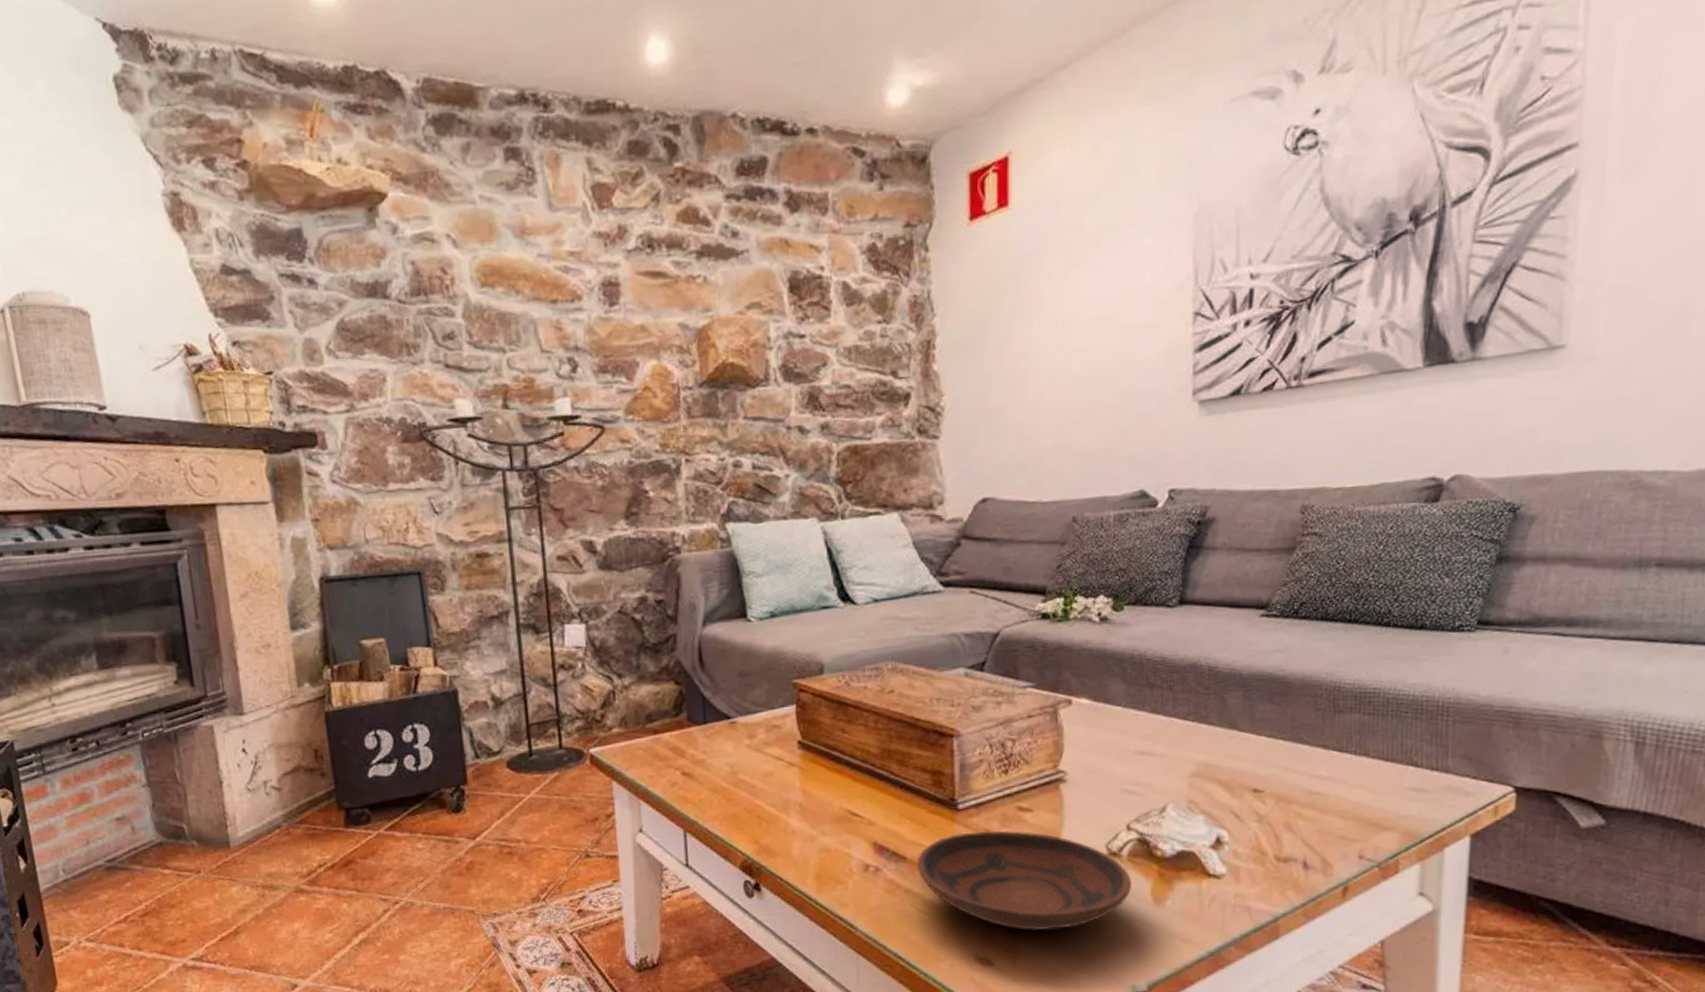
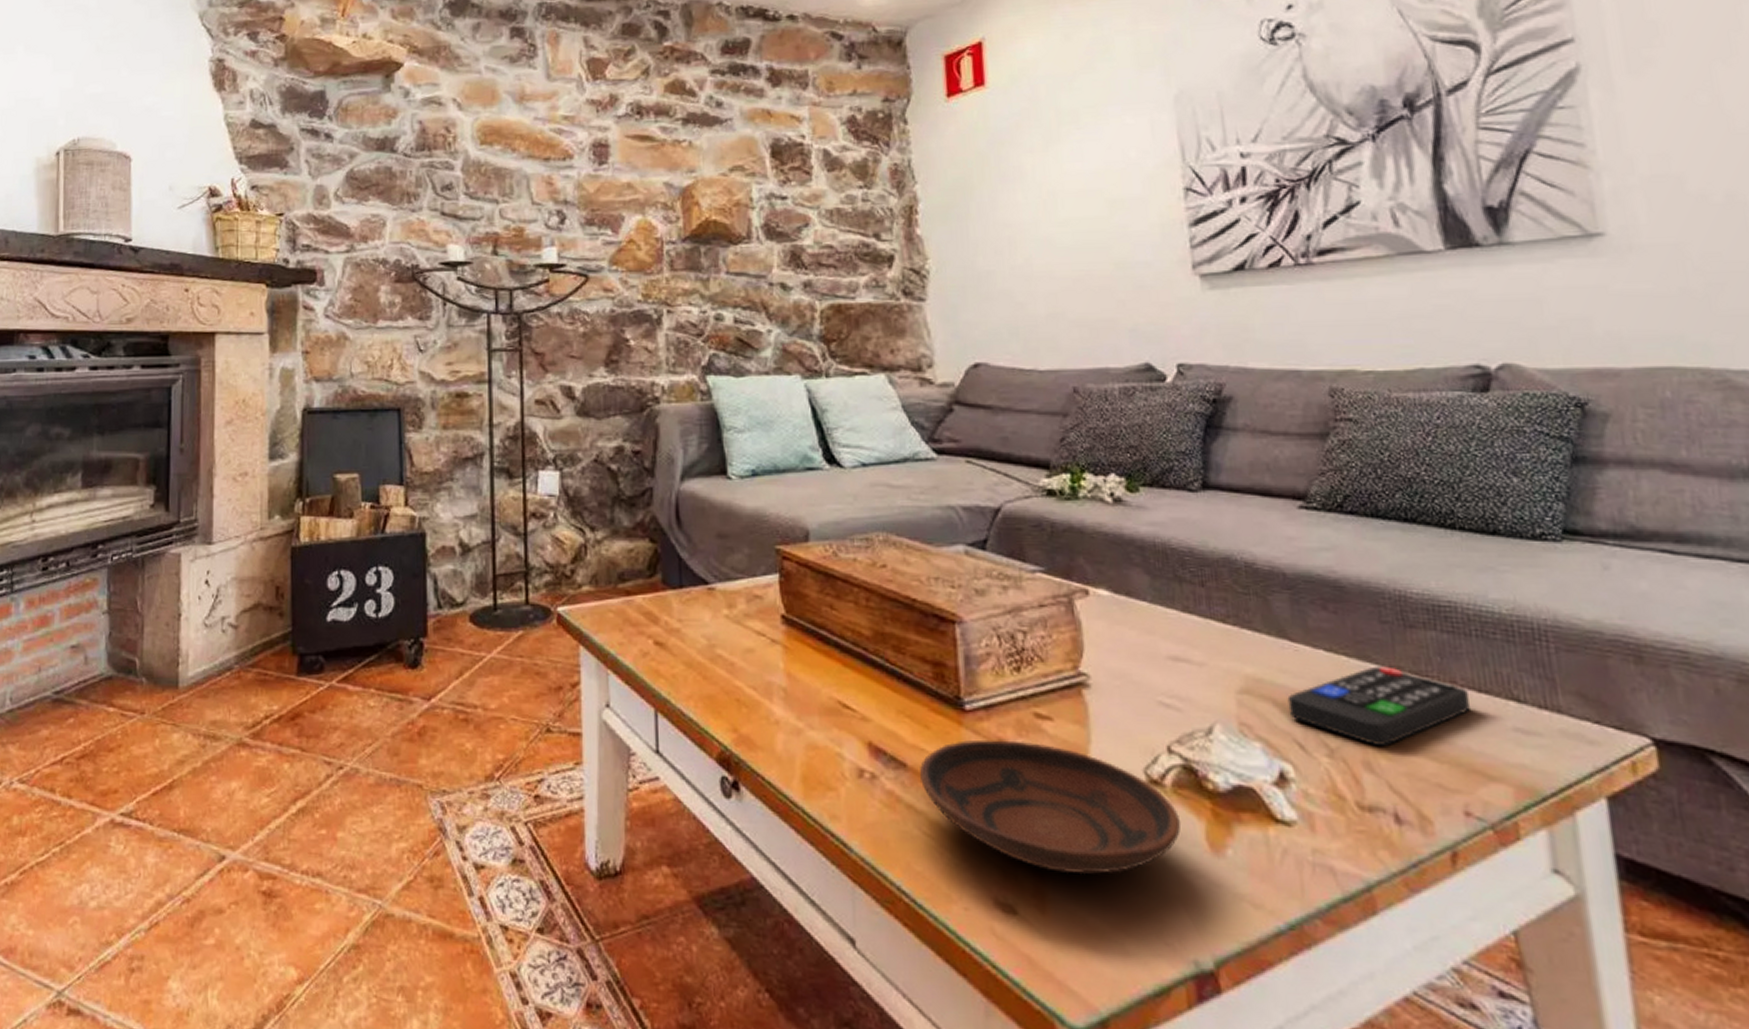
remote control: none [1230,746,1377,811] -> present [1287,666,1470,747]

